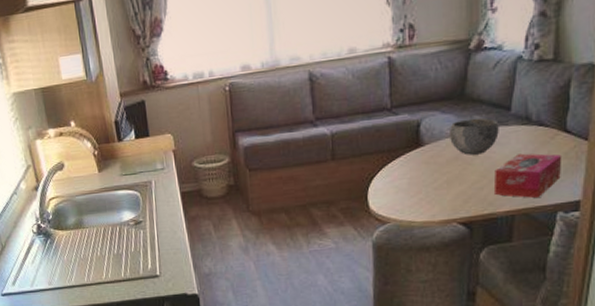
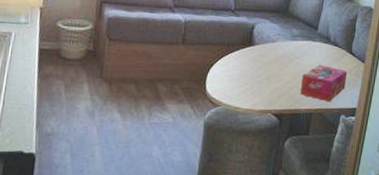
bowl: present [448,118,499,155] -> none [273,30,309,60]

